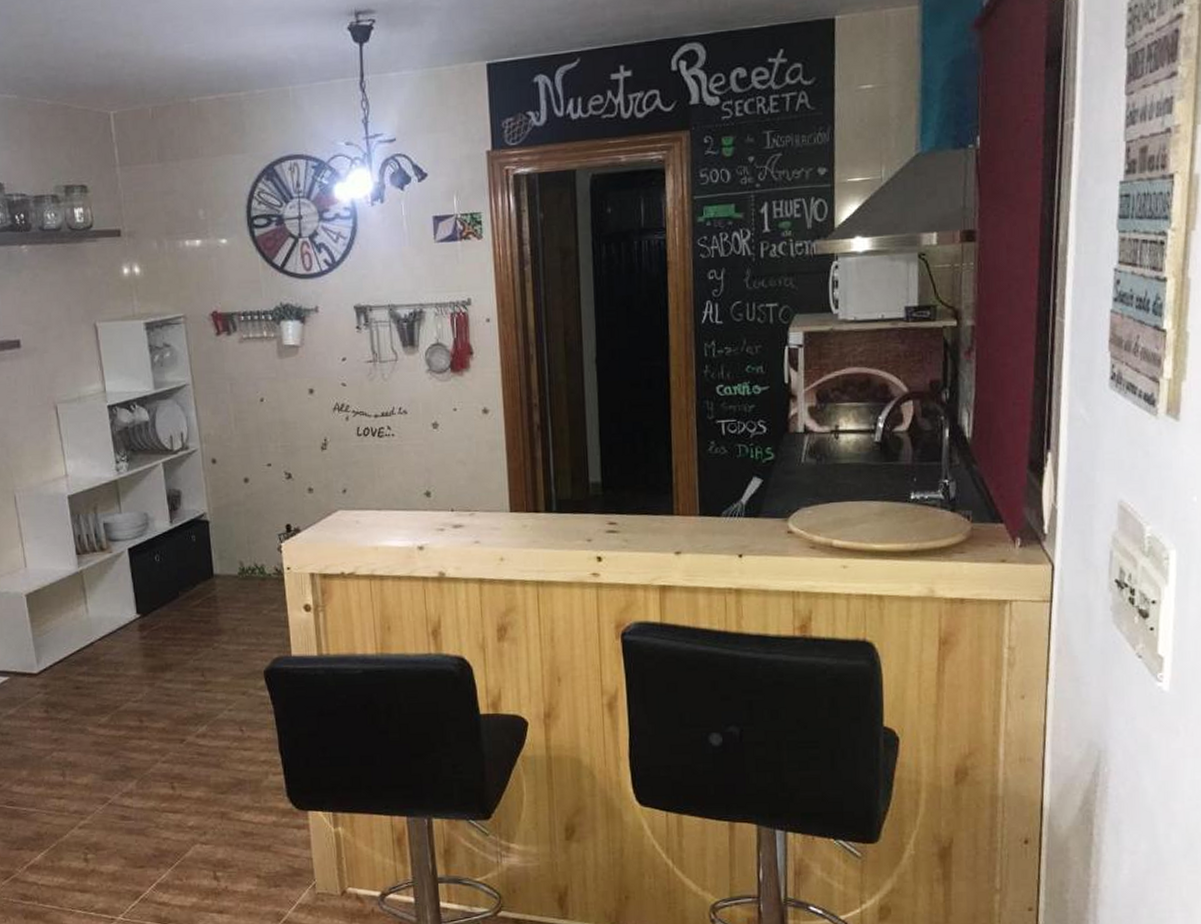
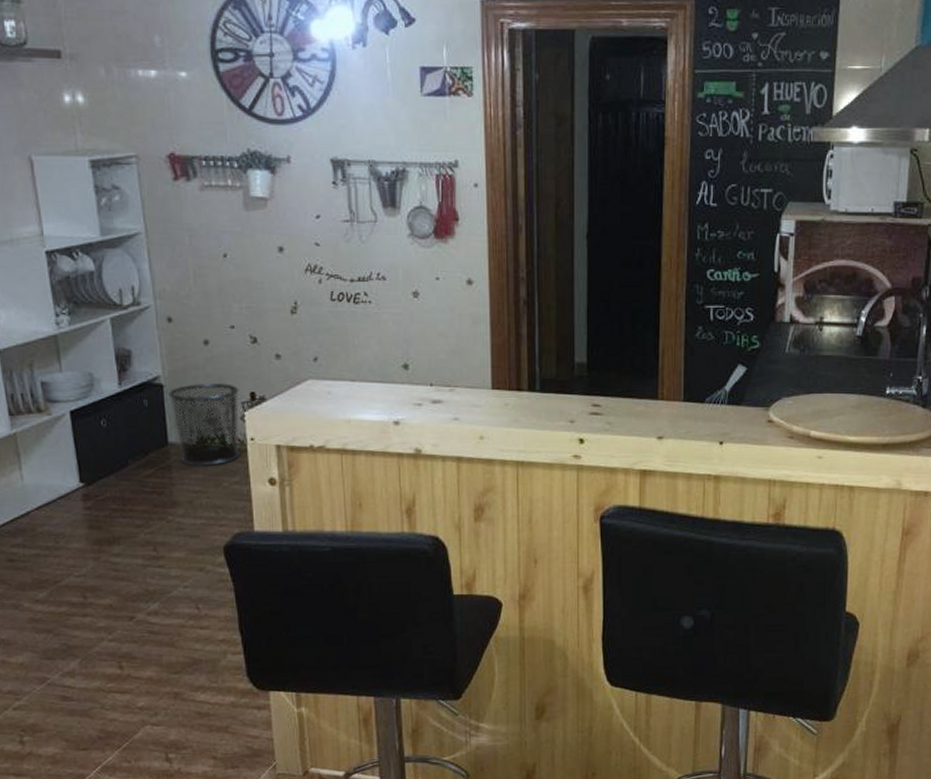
waste bin: none [213,516,277,595] -> present [168,382,239,466]

